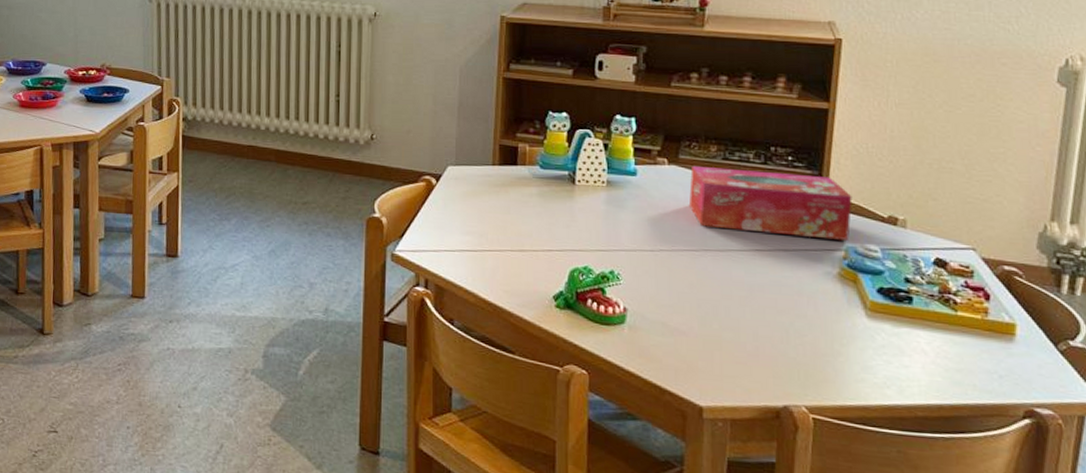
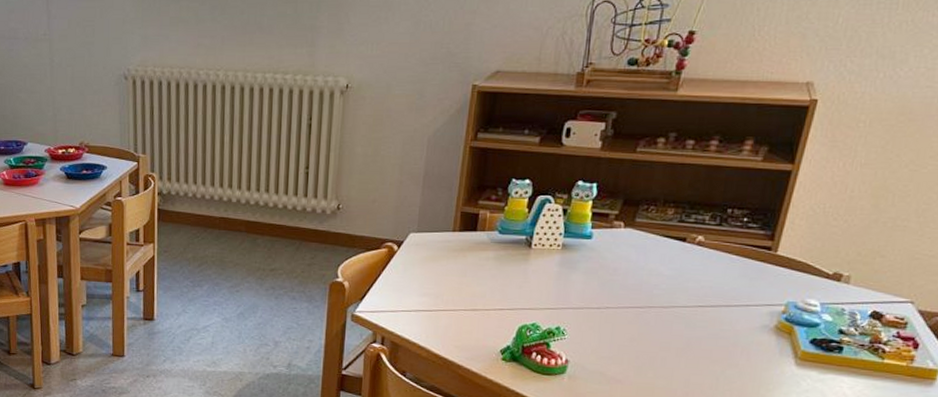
tissue box: present [689,165,853,240] -> none [640,228,801,296]

